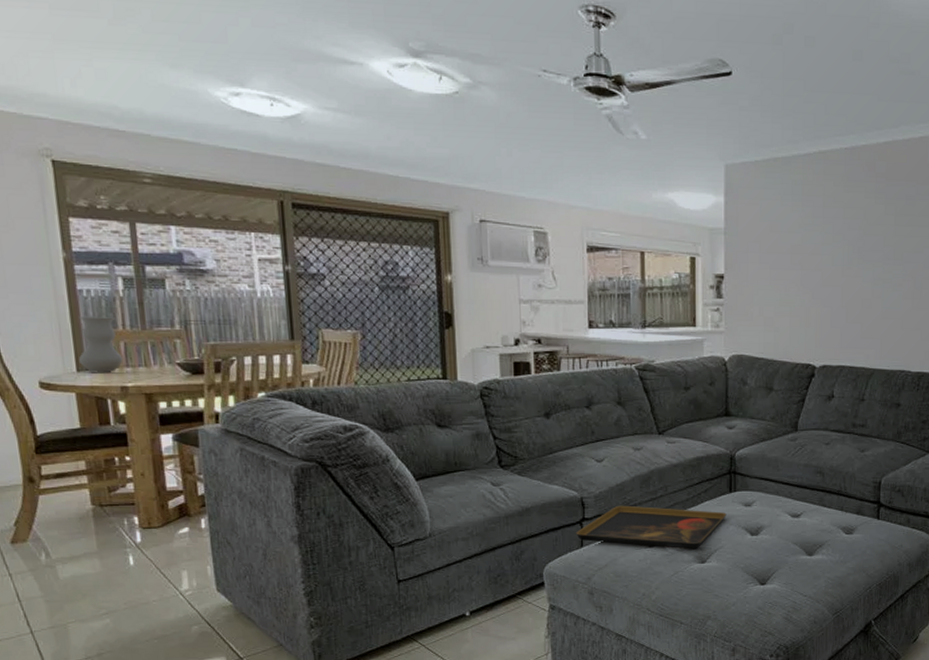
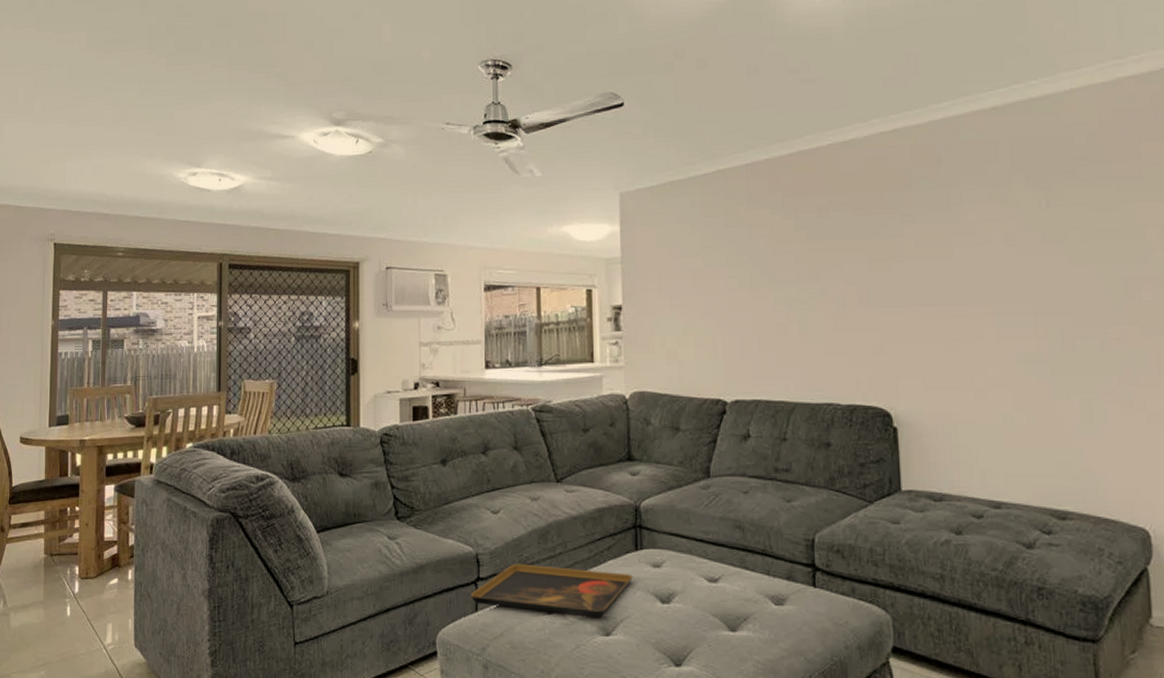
vase: present [79,316,123,373] -> none [52,376,84,428]

